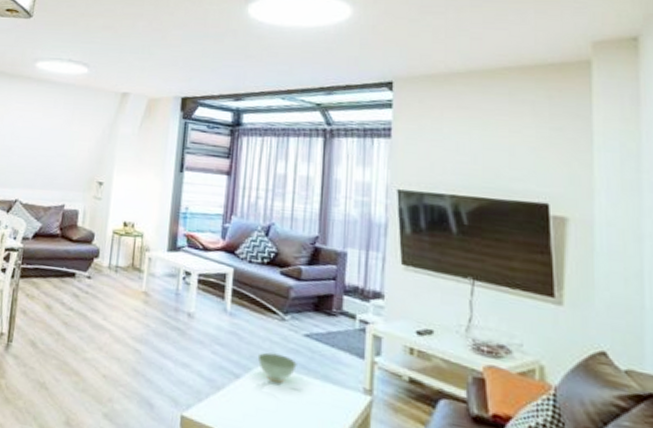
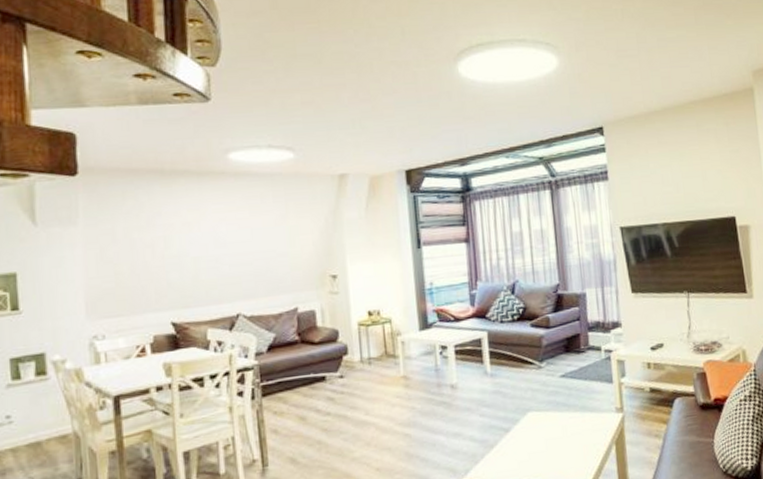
bowl: present [257,352,297,383] -> none [522,399,558,426]

